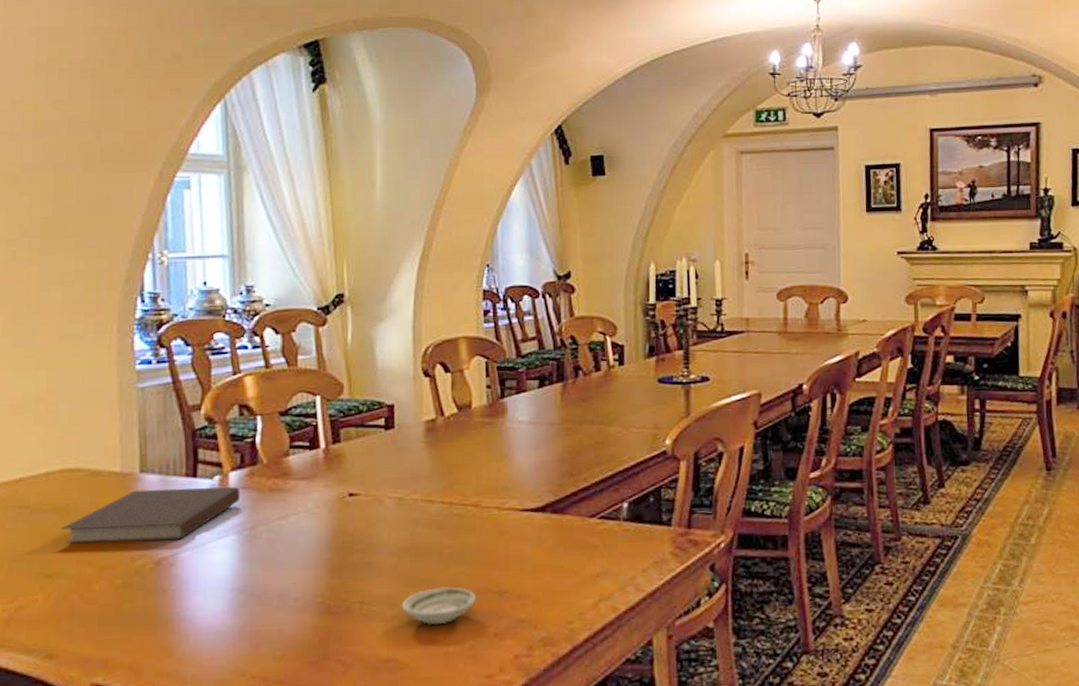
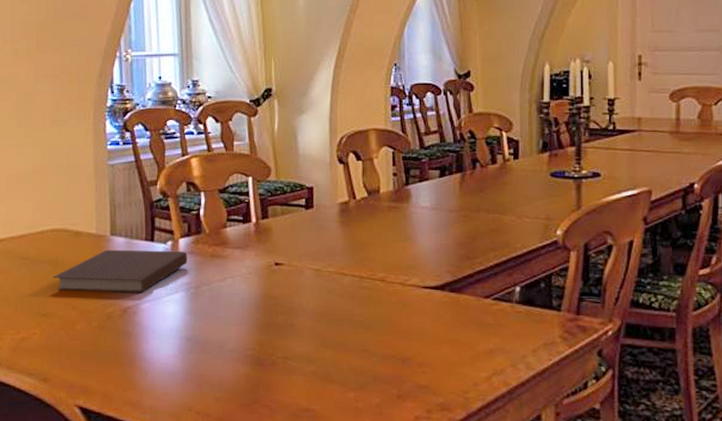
saucer: present [401,587,477,624] -> none [318,350,382,382]

